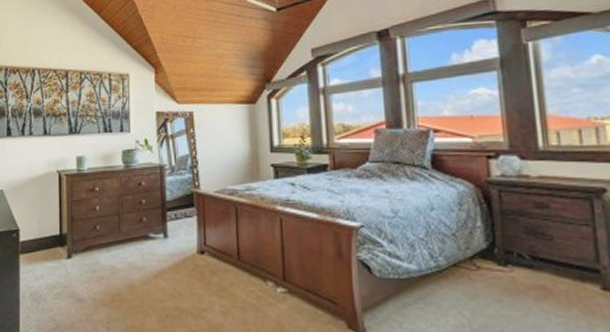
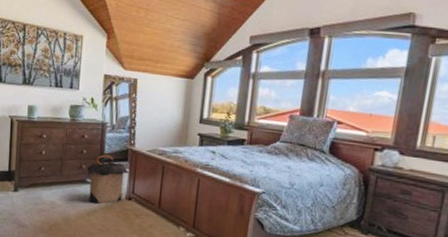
laundry hamper: none [149,202,198,262] -> present [87,154,129,204]

